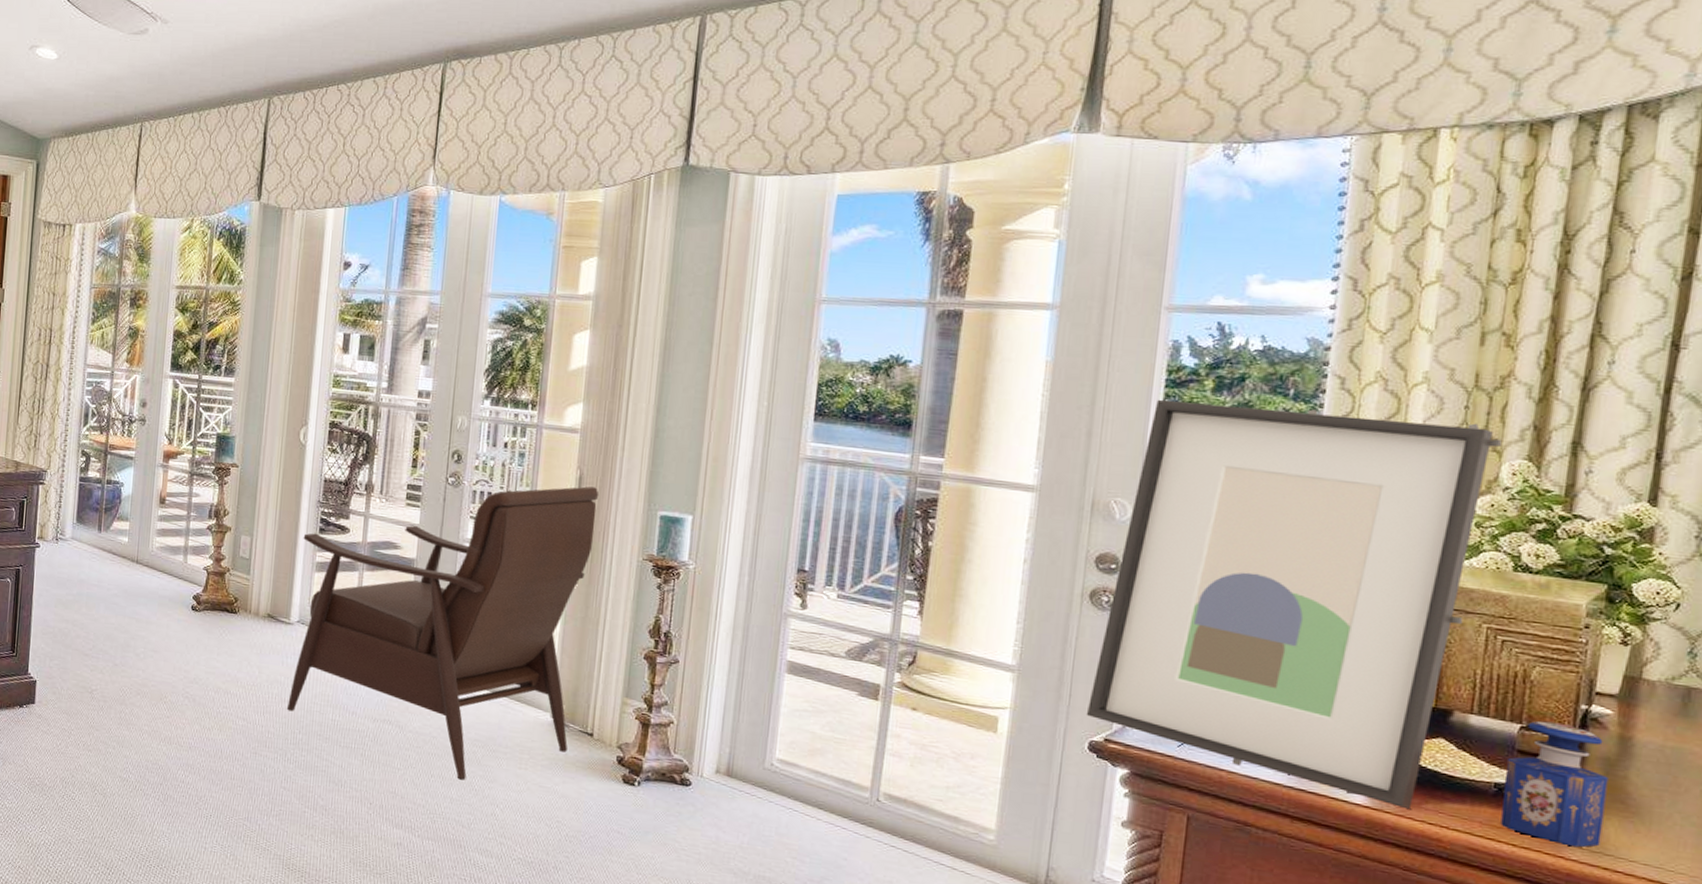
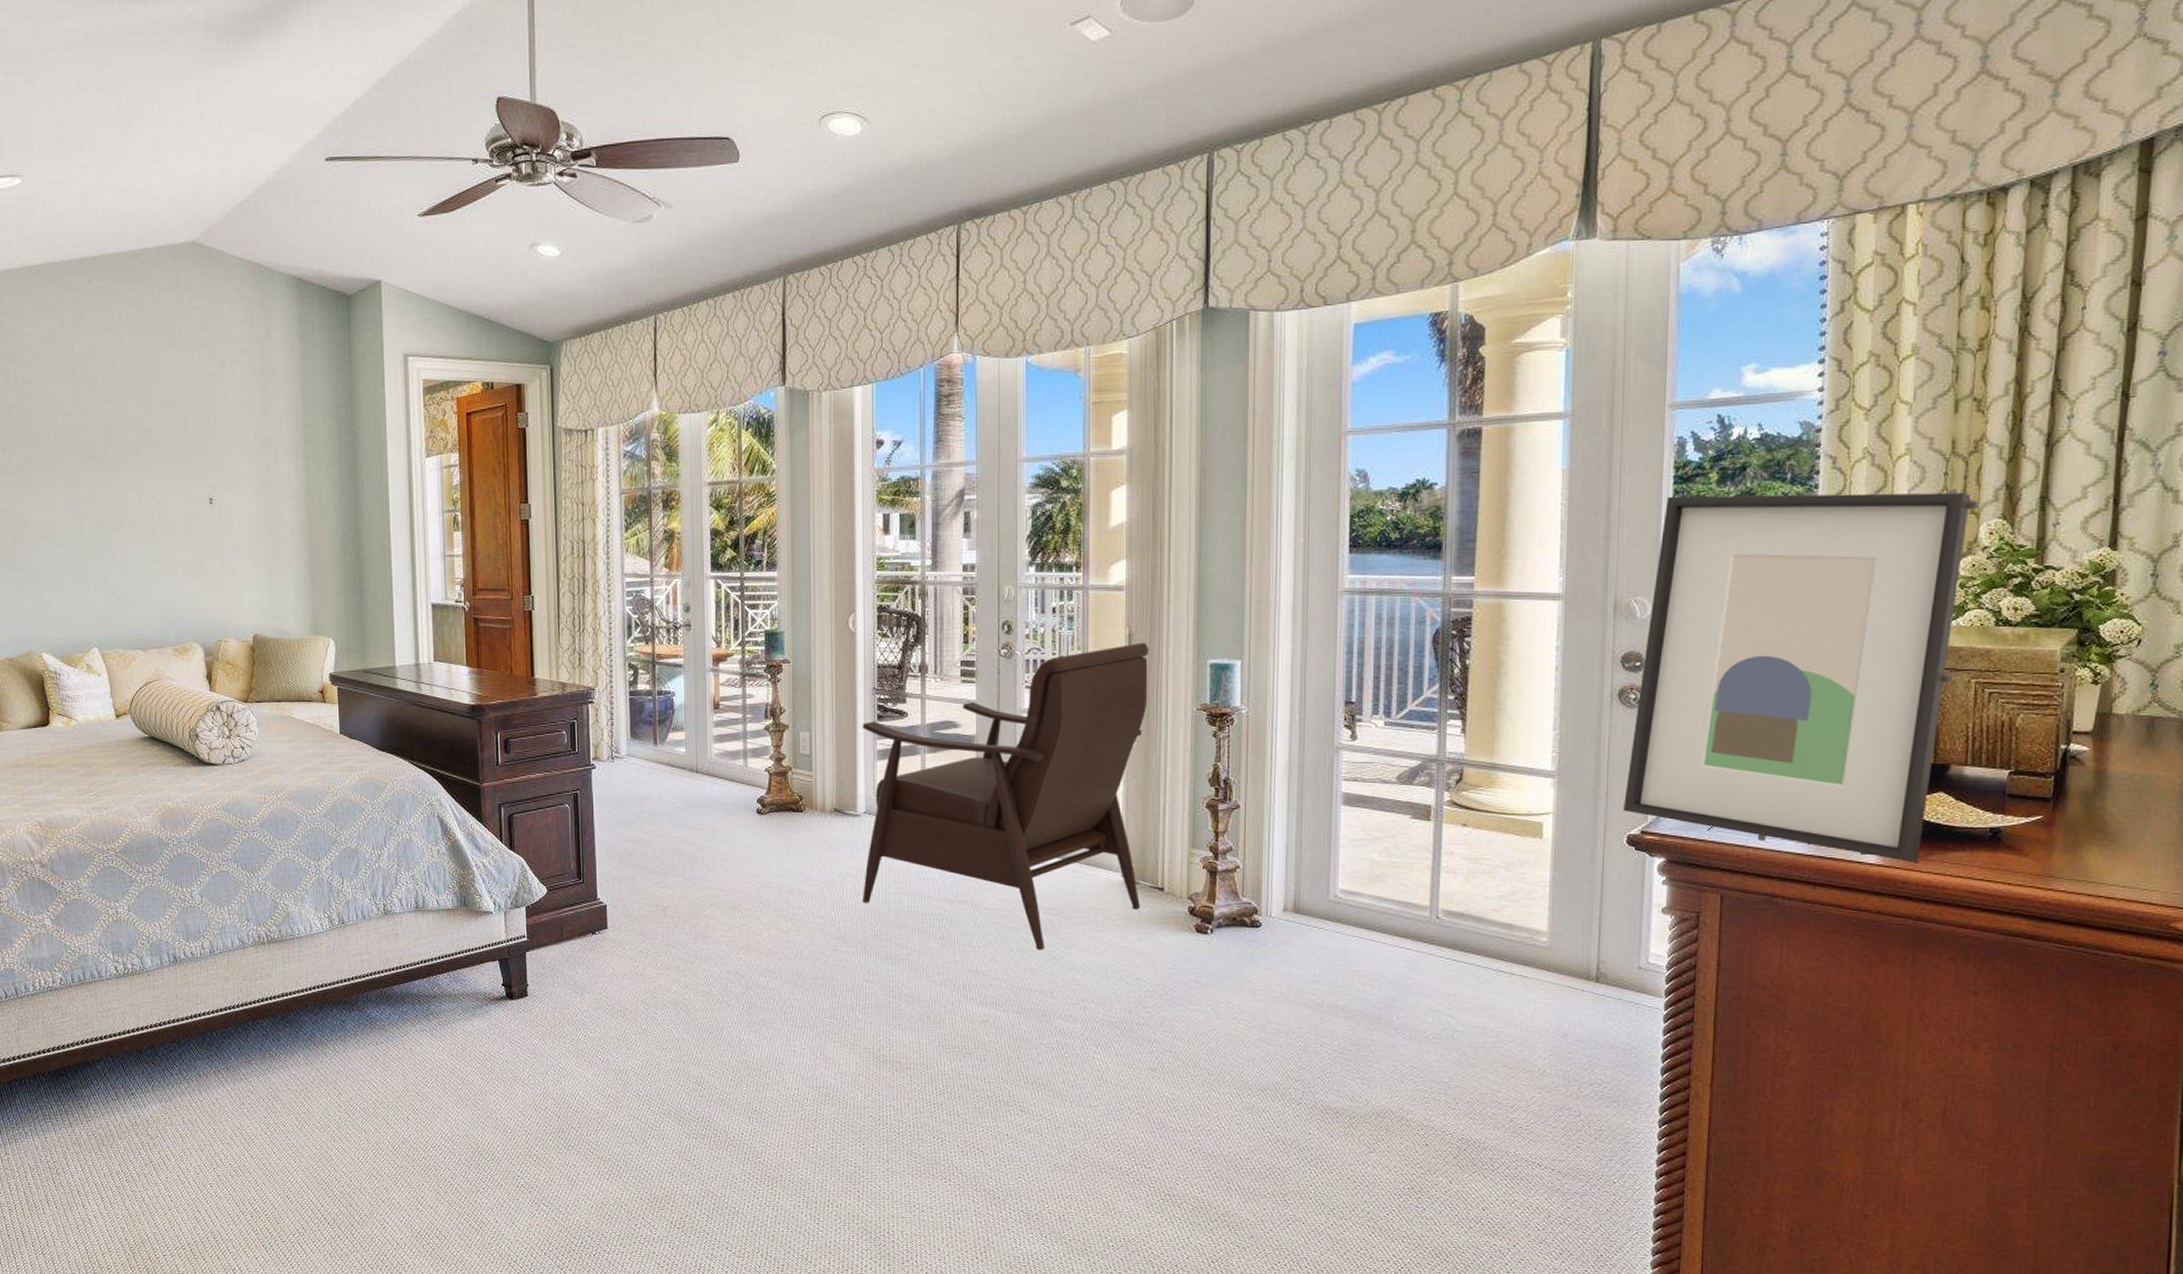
perfume bottle: present [1501,721,1608,848] -> none [1997,764,2088,879]

